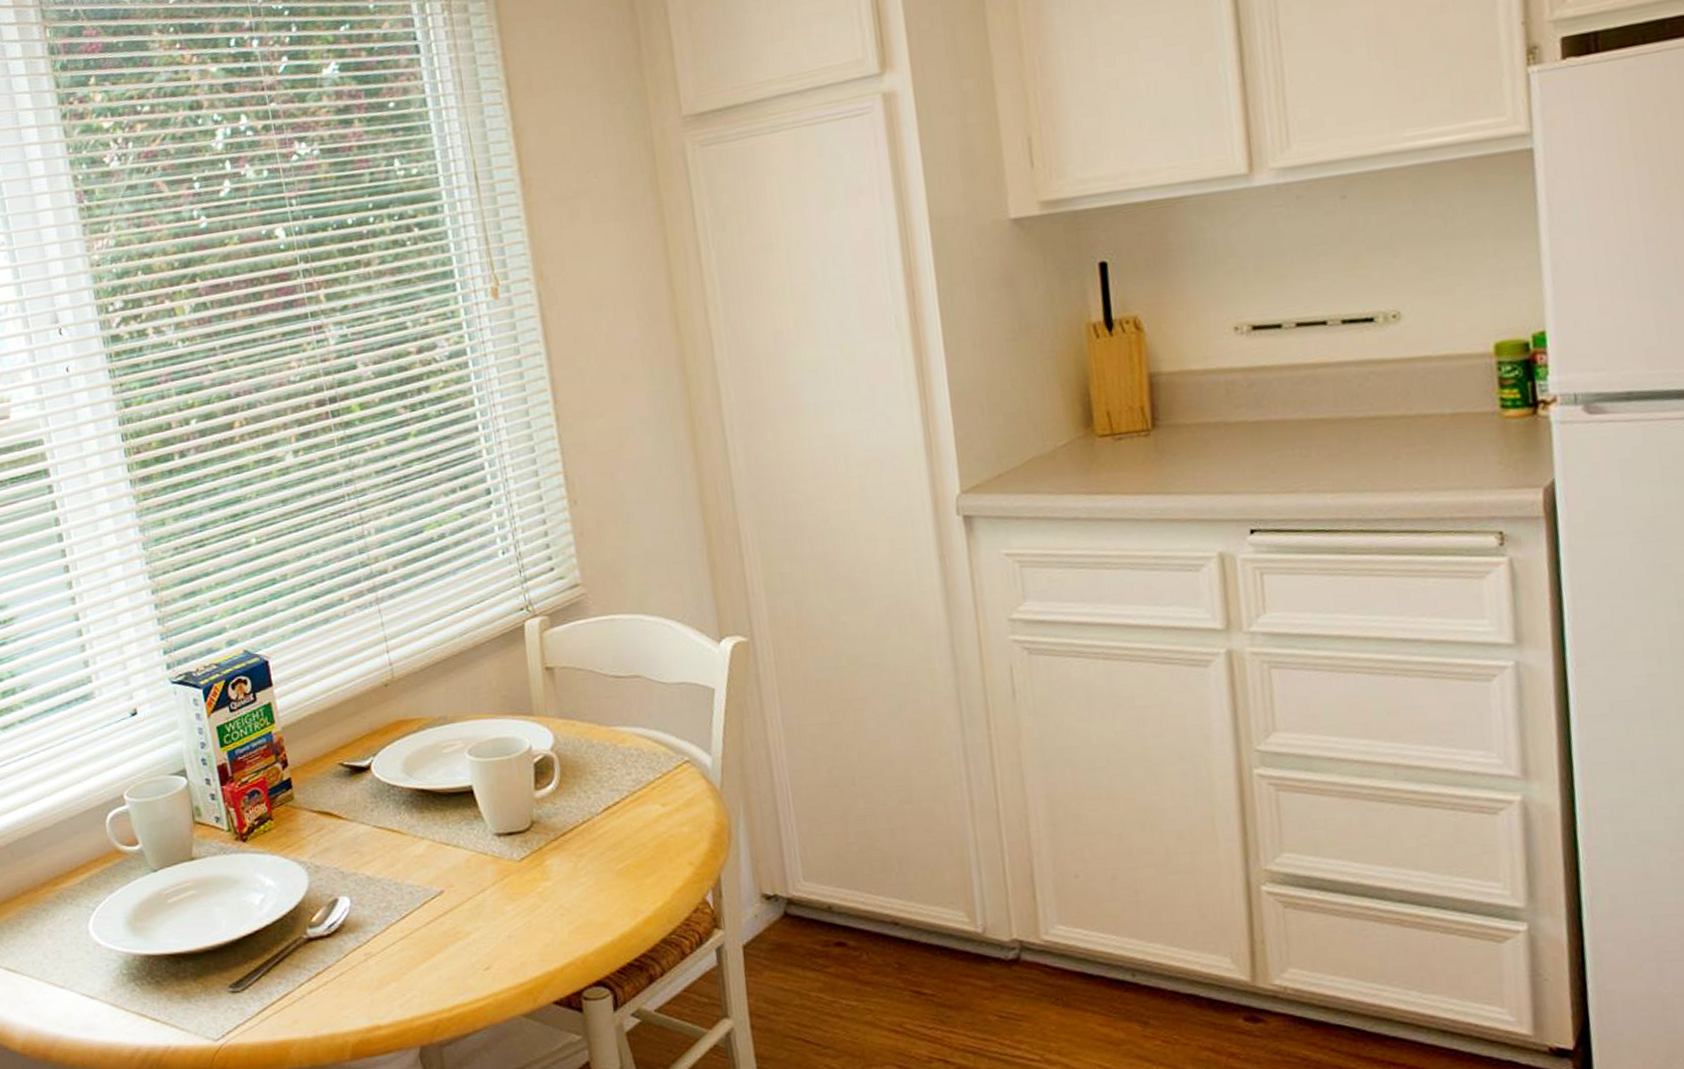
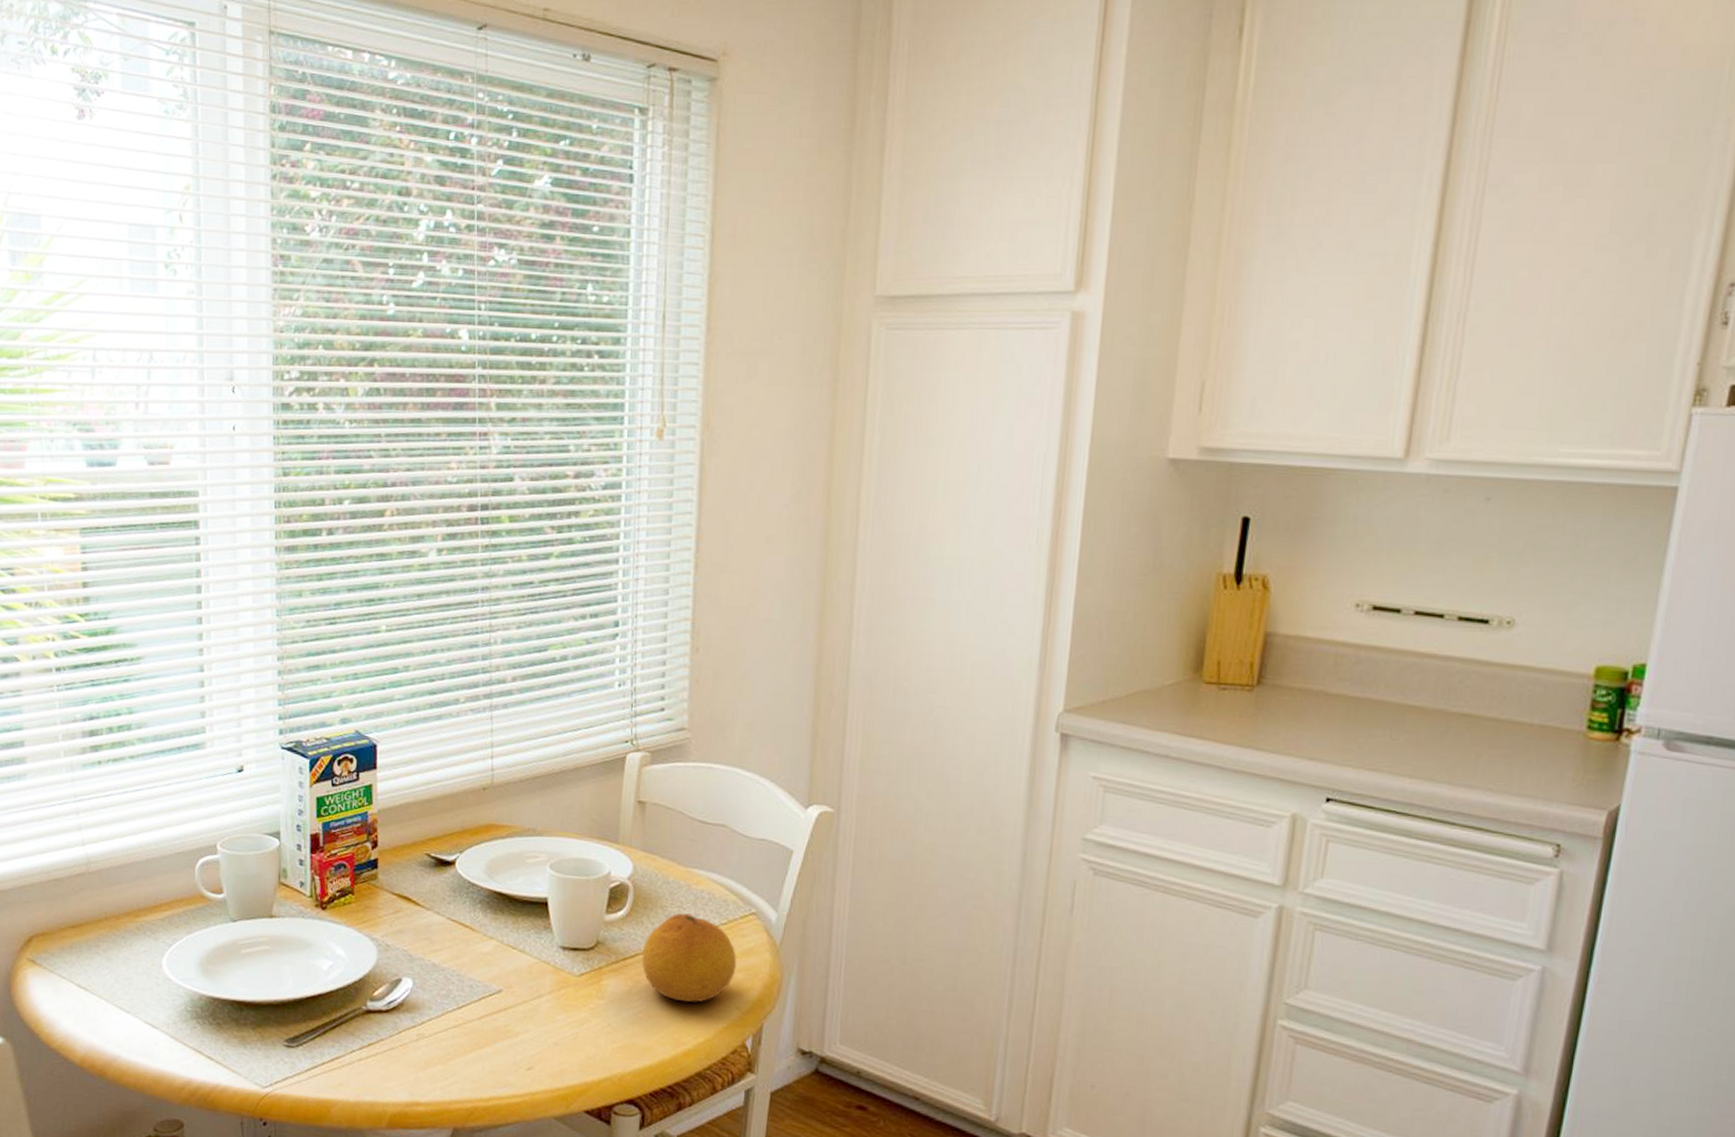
fruit: none [579,774,681,867] -> present [641,913,737,1002]

